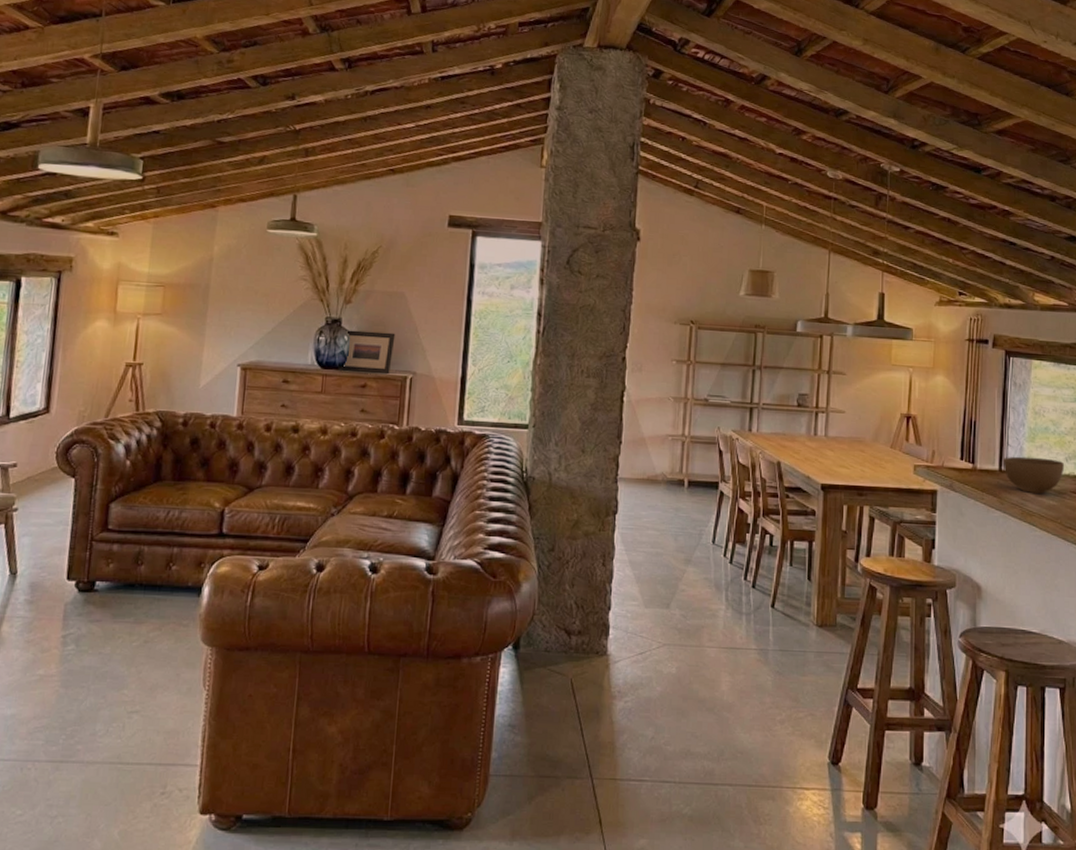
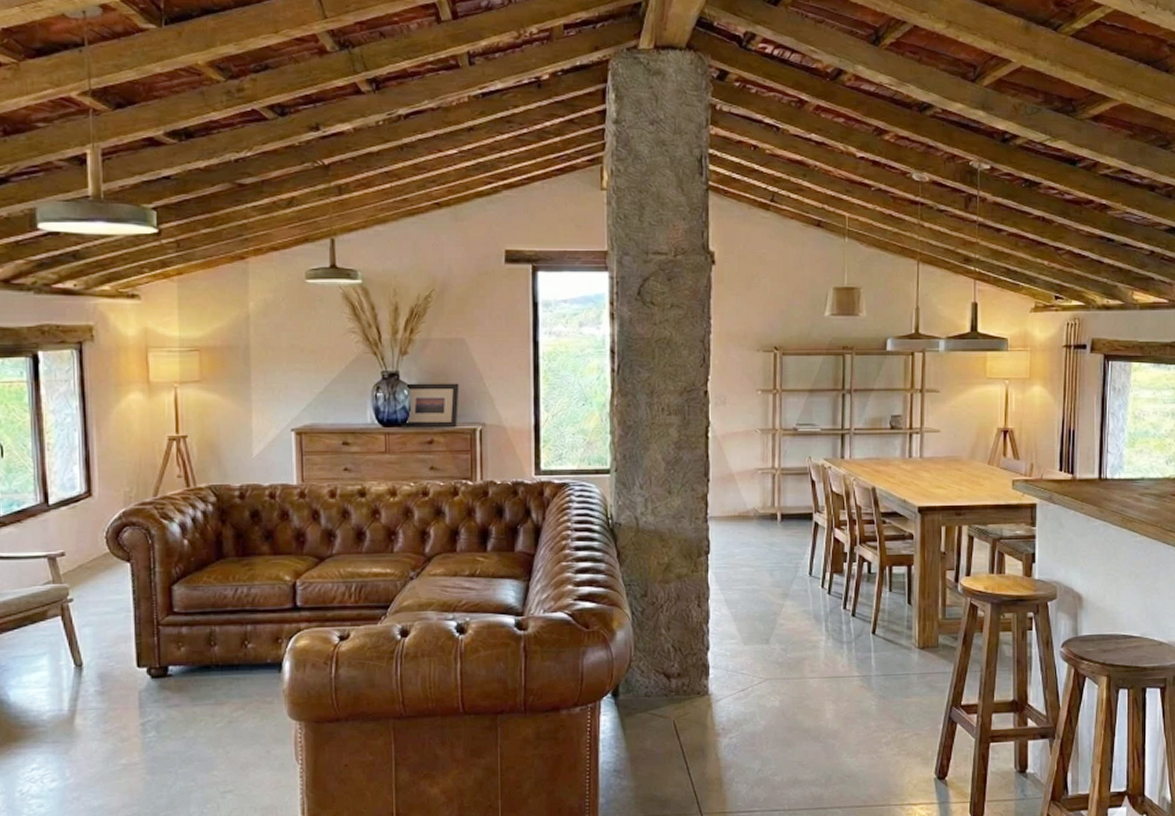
bowl: present [1002,456,1065,494] -> none [1102,462,1165,499]

